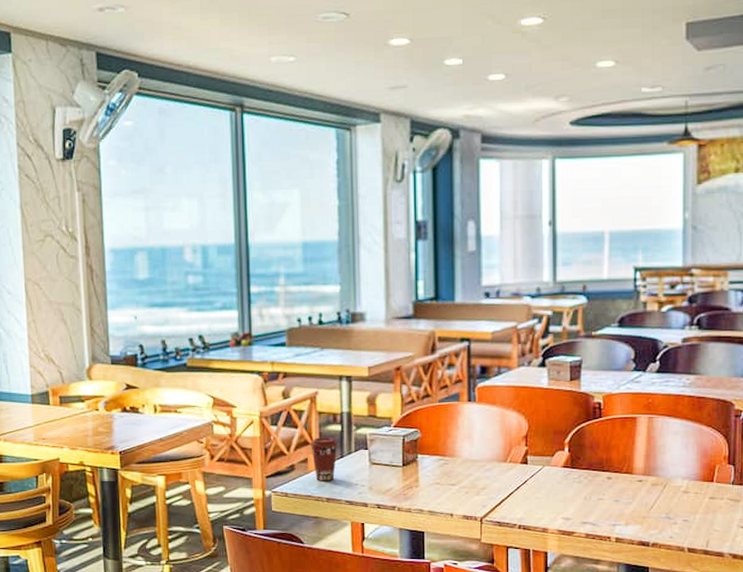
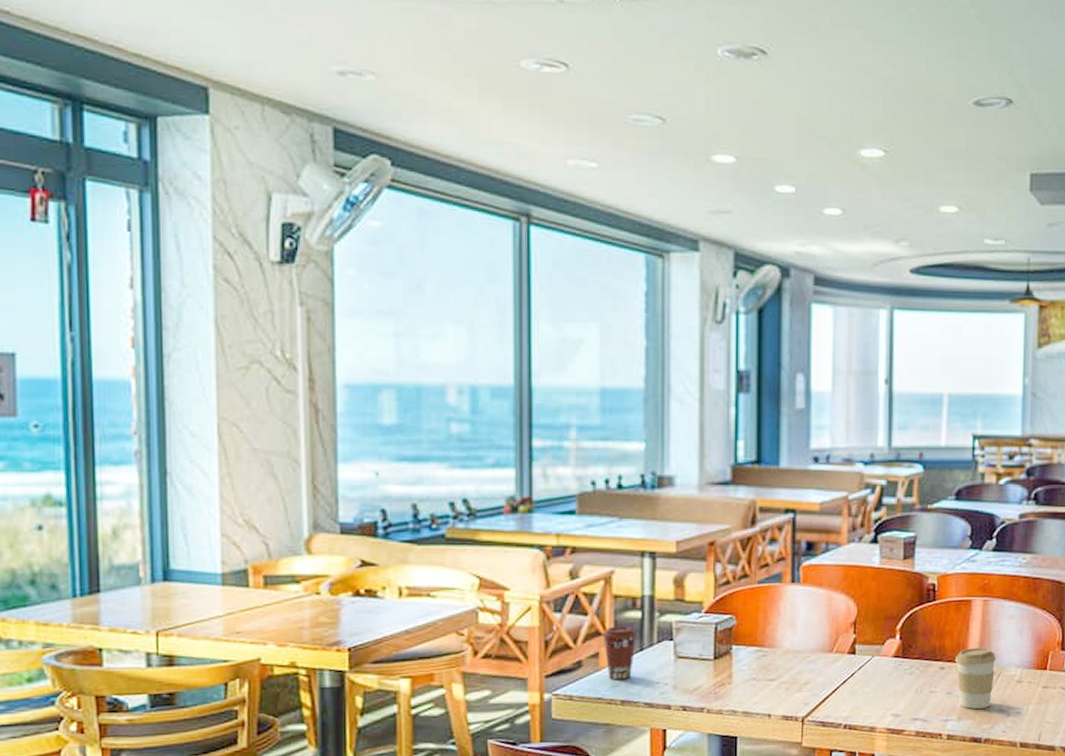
coffee cup: none [622,460,662,515] -> present [955,648,996,709]

